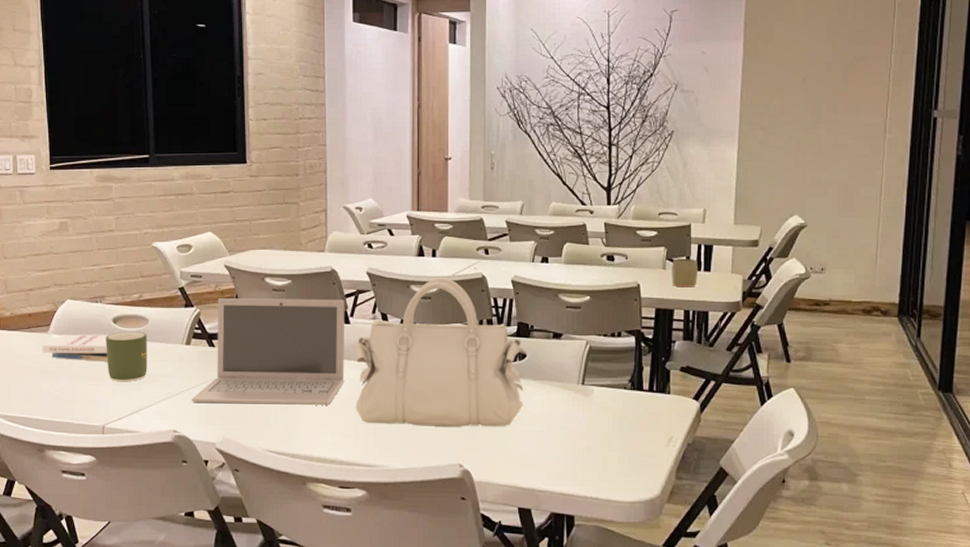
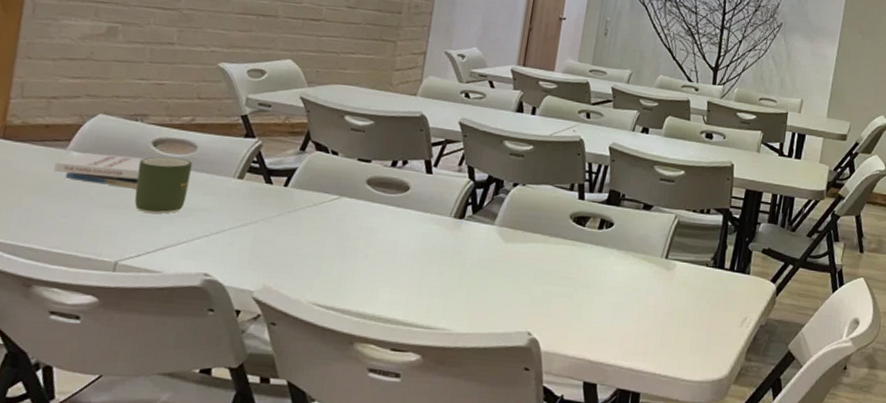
laptop: present [192,297,345,405] -> none [233,131,431,259]
shoulder bag: present [353,278,524,427] -> none [423,136,611,296]
mug: present [672,258,698,287] -> none [764,143,790,173]

